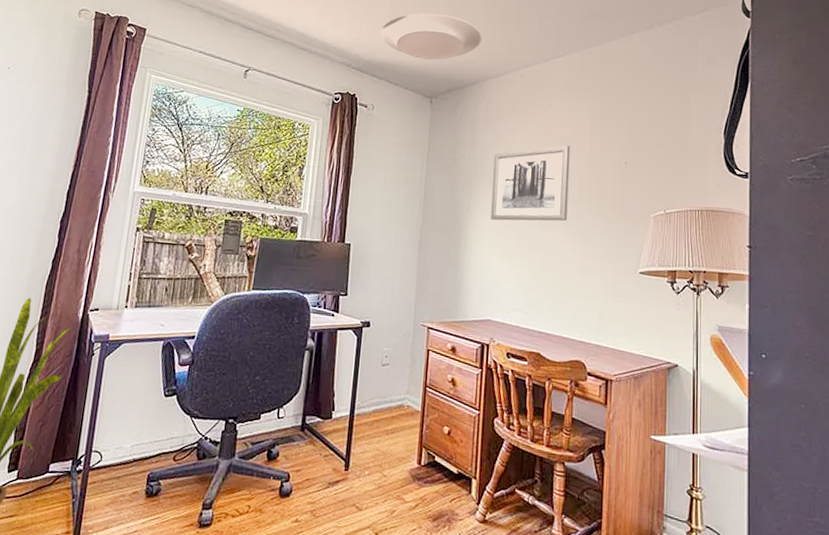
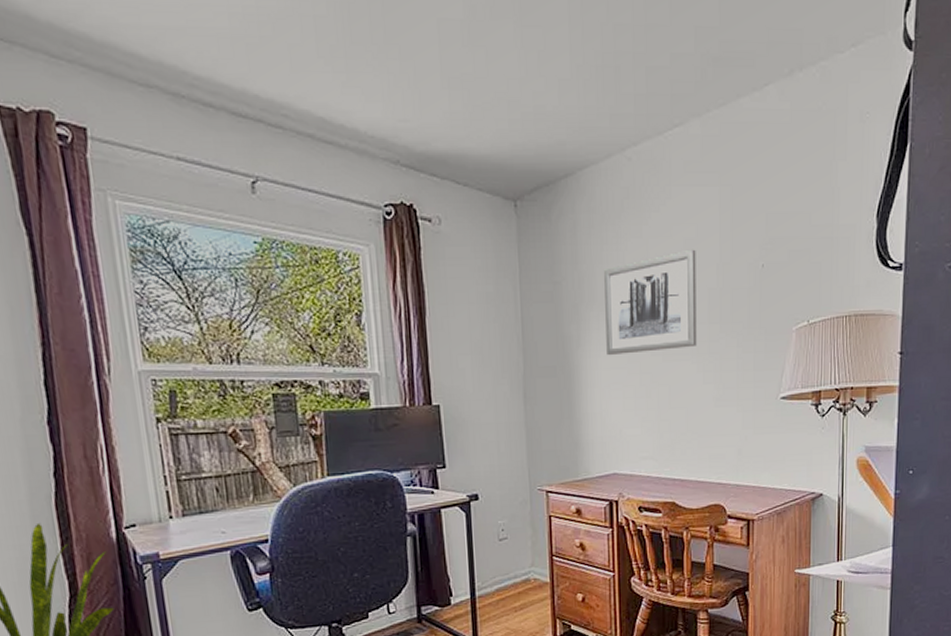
ceiling light: present [380,13,482,60] -> none [432,73,573,144]

